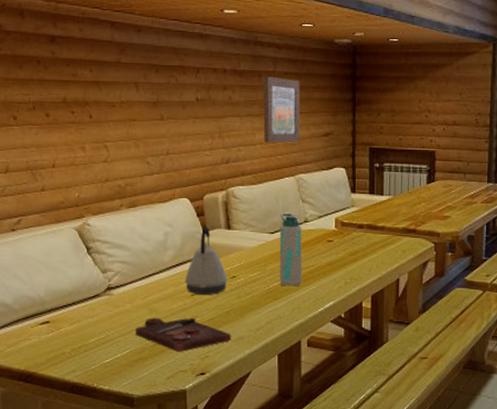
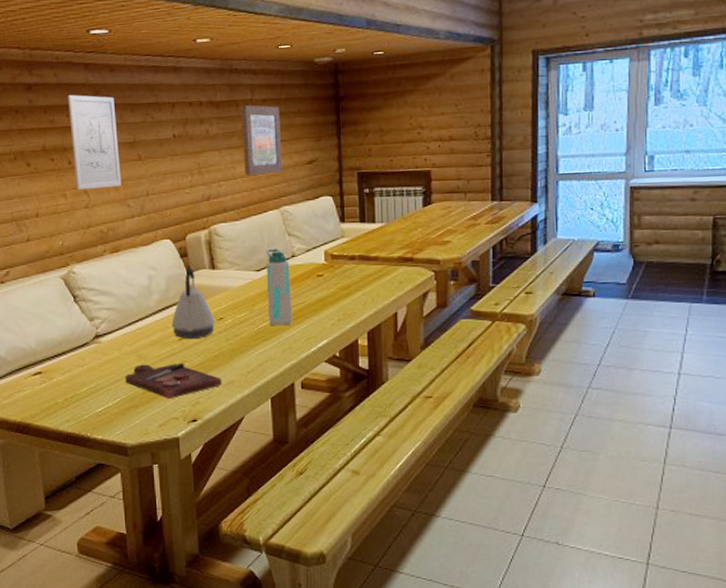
wall art: none [92,50,142,145] -> present [67,94,121,190]

